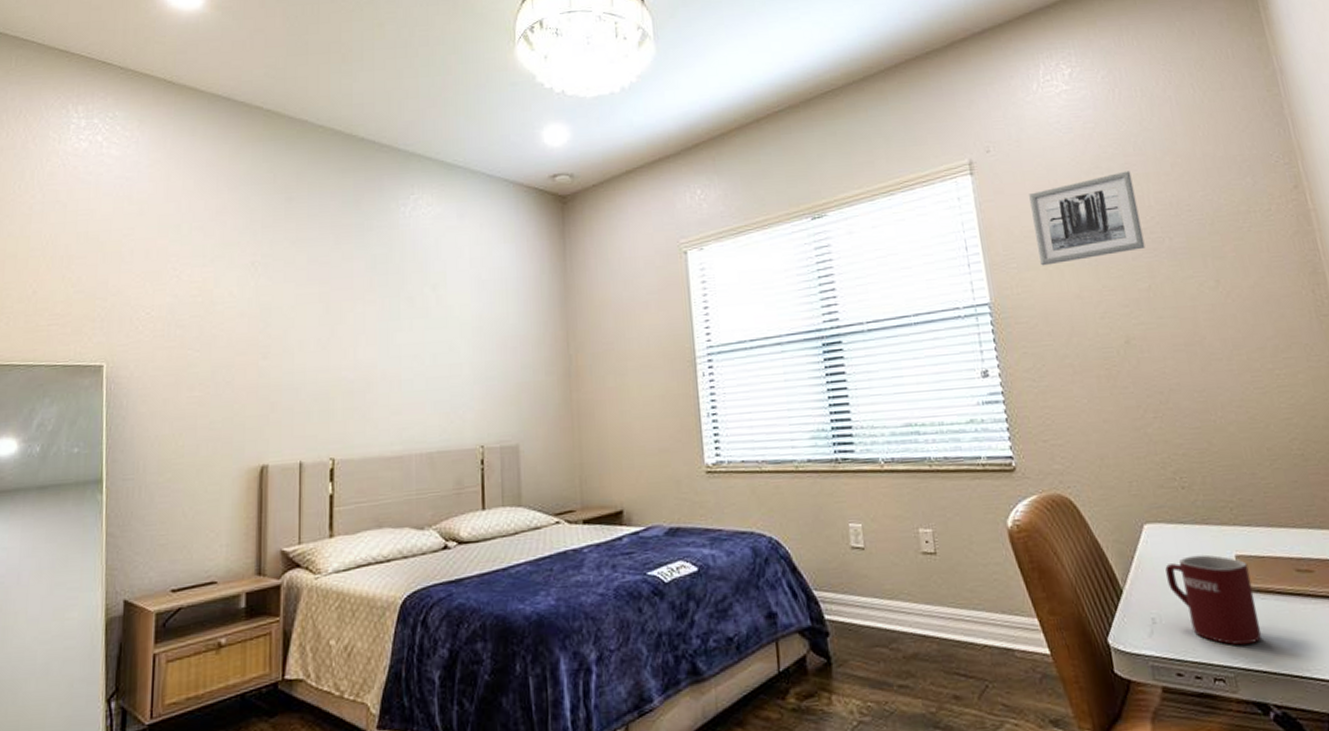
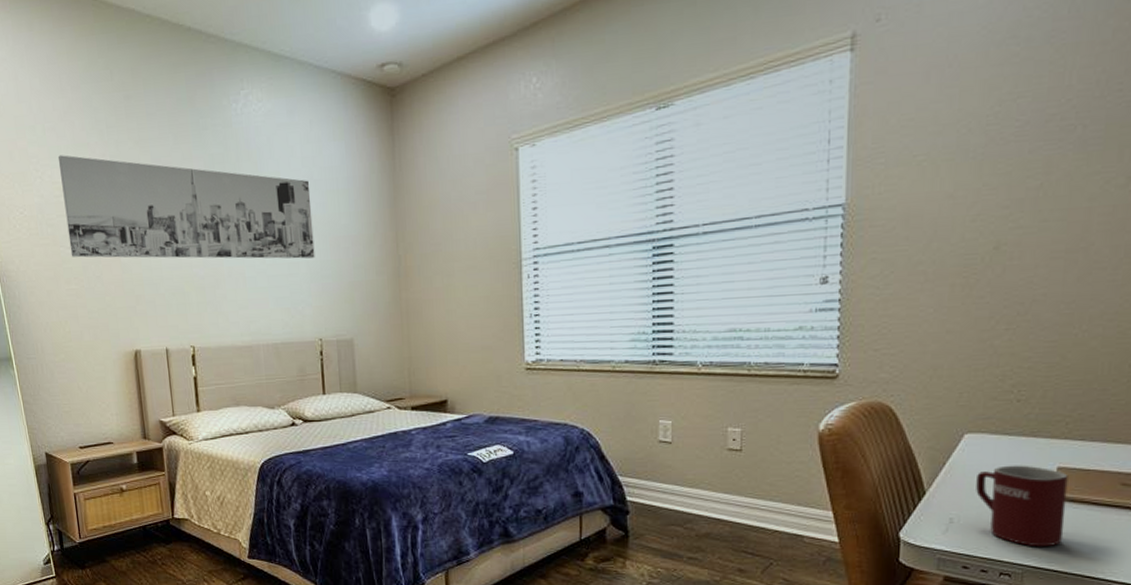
wall art: none [199,254,480,362] -> present [57,155,315,259]
wall art: present [1029,171,1146,266] -> none [914,40,1056,161]

